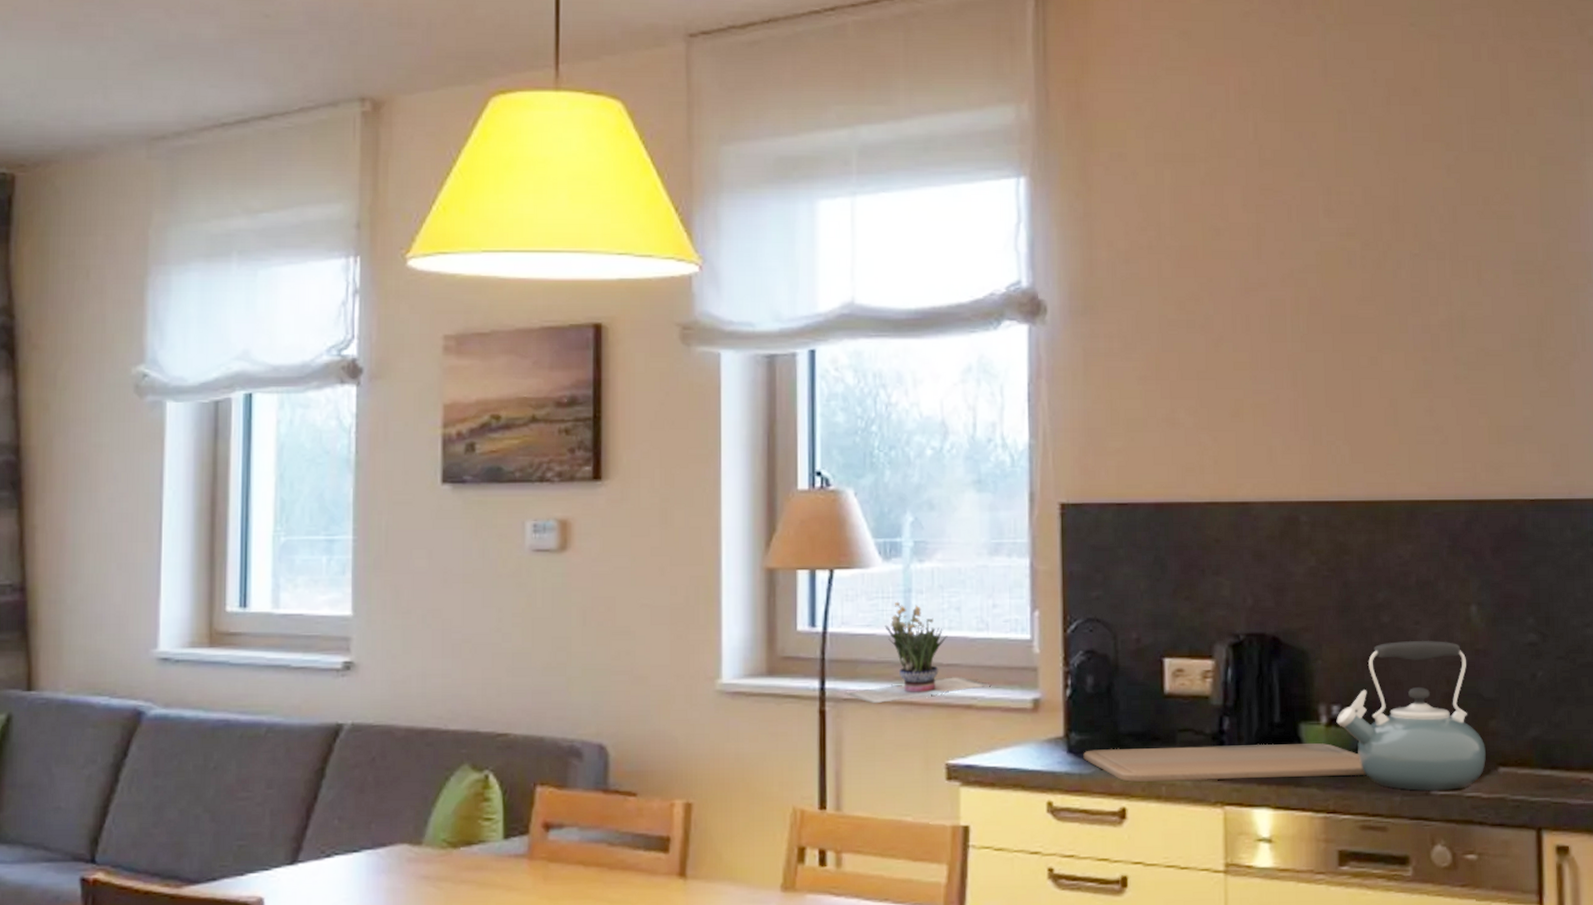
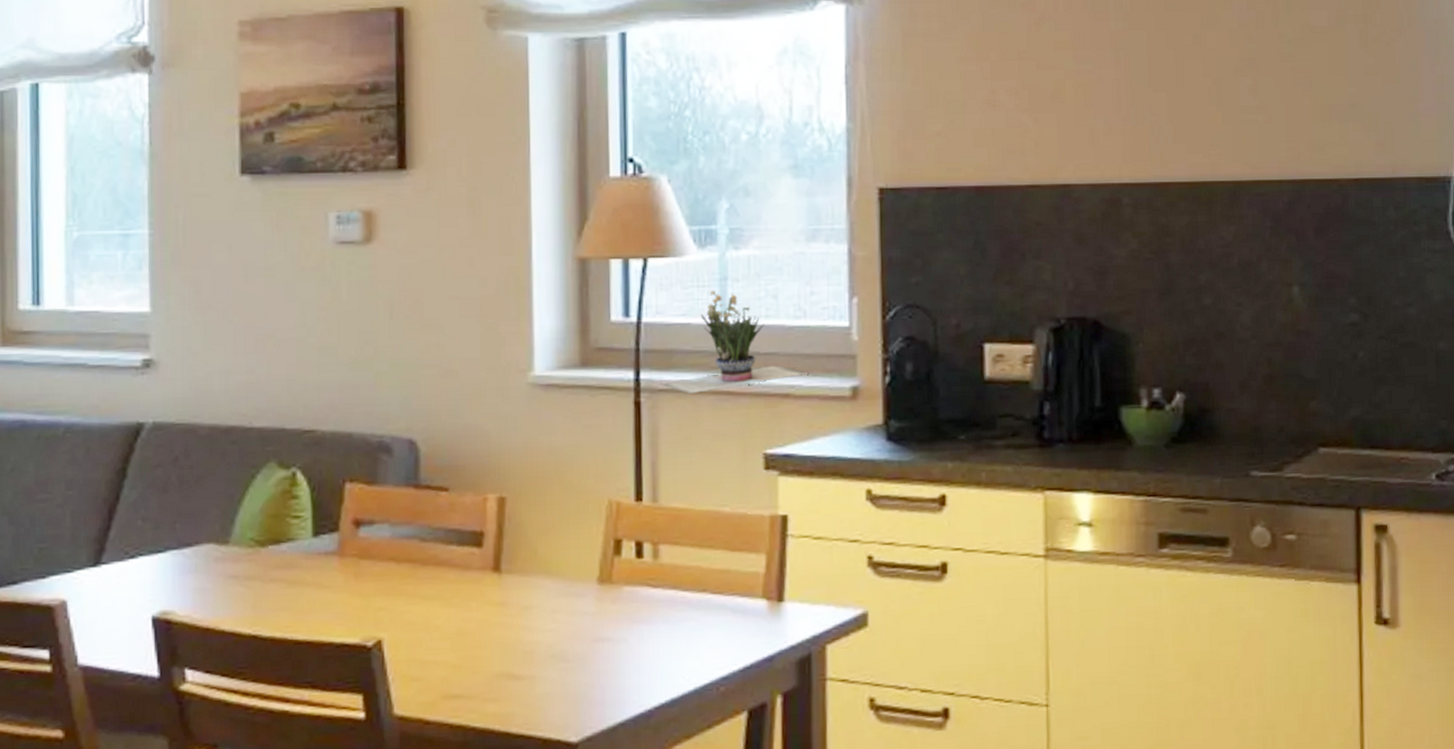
chopping board: present [1083,743,1367,783] -> none [902,427,1187,469]
kettle: present [1336,641,1486,791] -> none [1157,322,1306,472]

